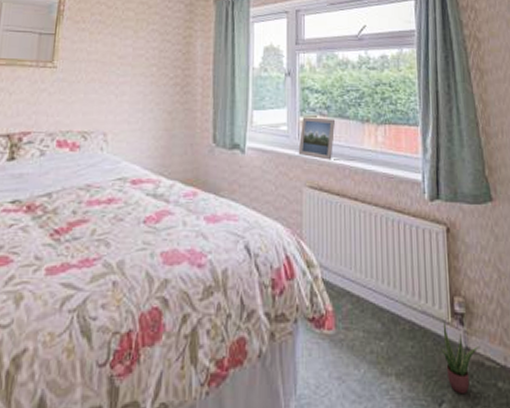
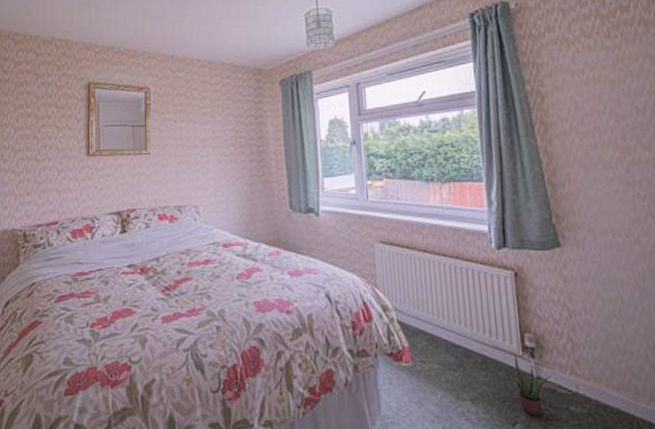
picture frame: present [298,117,336,160] -> none [367,180,401,218]

